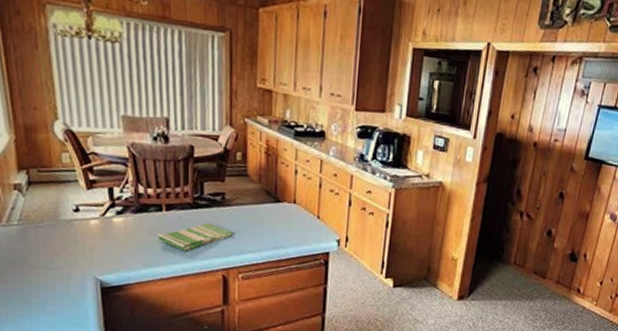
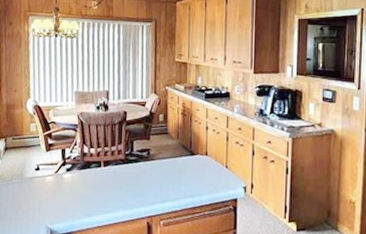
dish towel: present [157,223,233,251] -> none [96,176,156,201]

